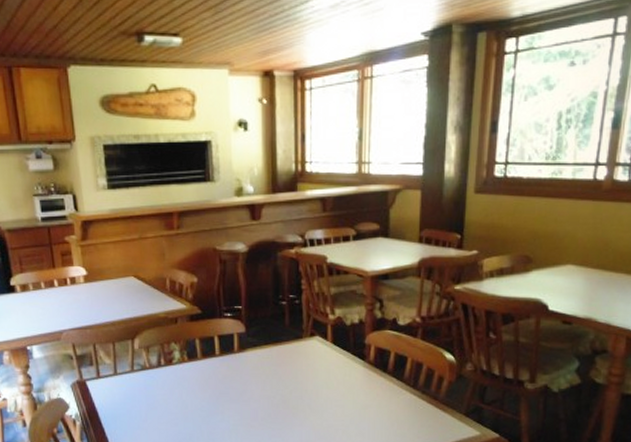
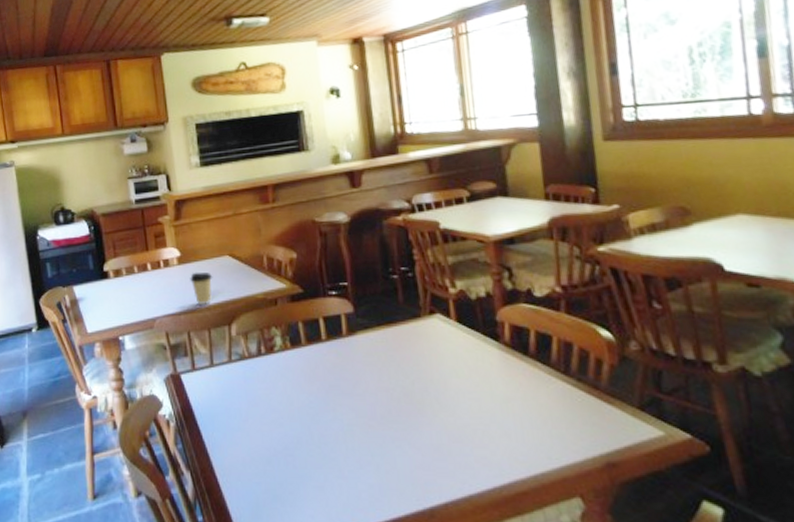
coffee cup: none [96,290,118,320] -> present [190,272,213,305]

